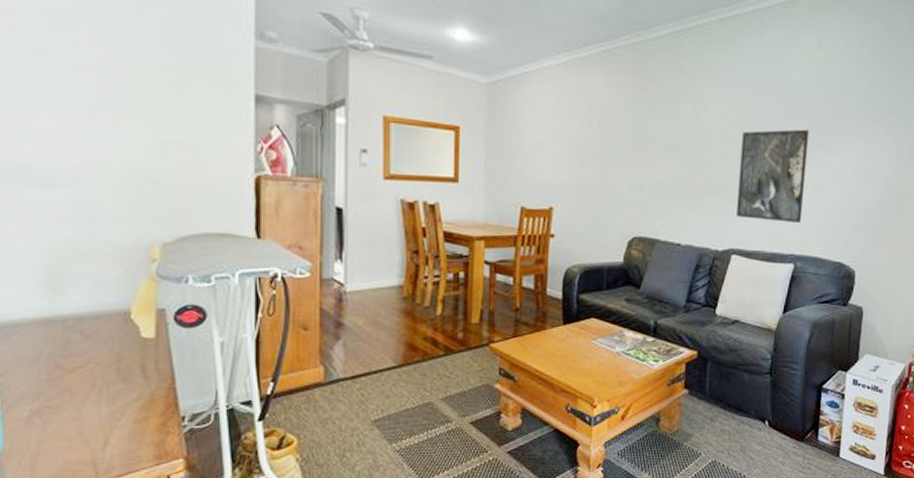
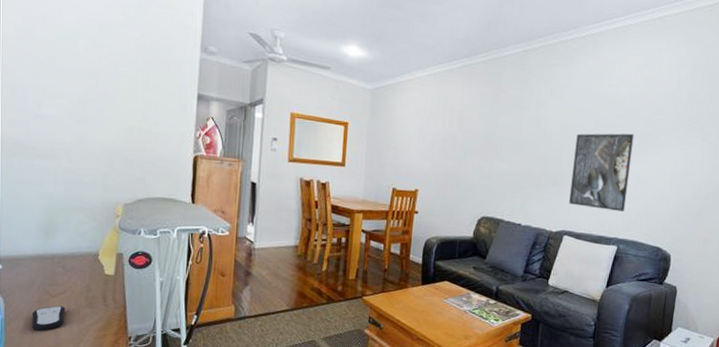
remote control: none [40,382,89,418] -> present [32,305,66,331]

